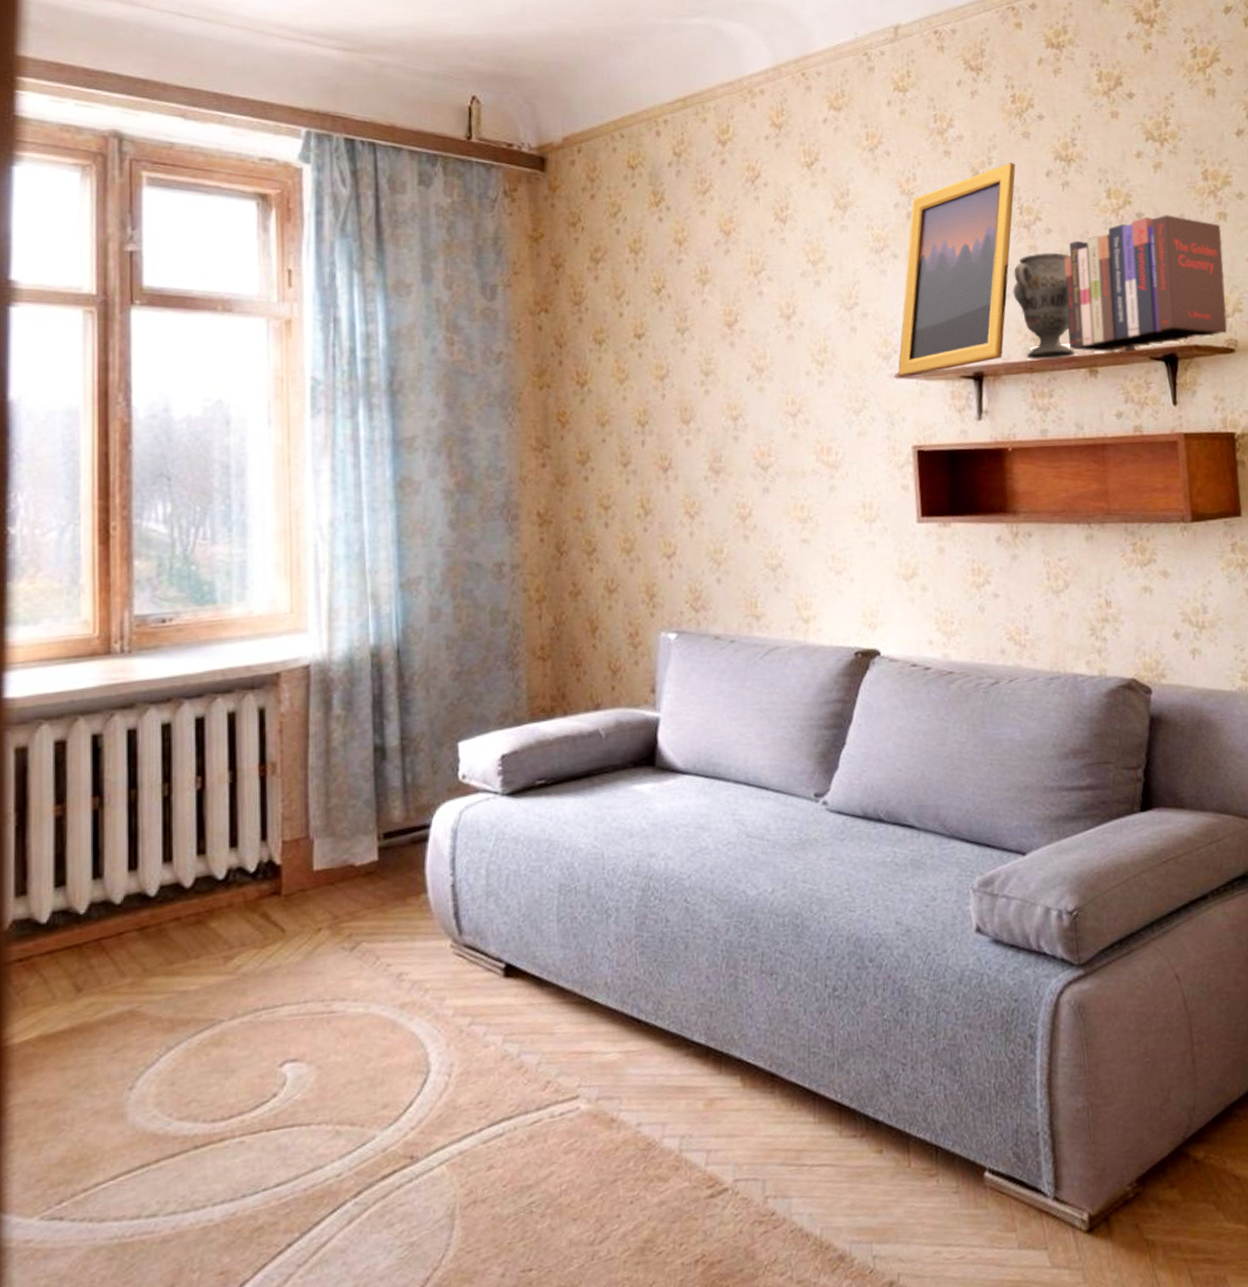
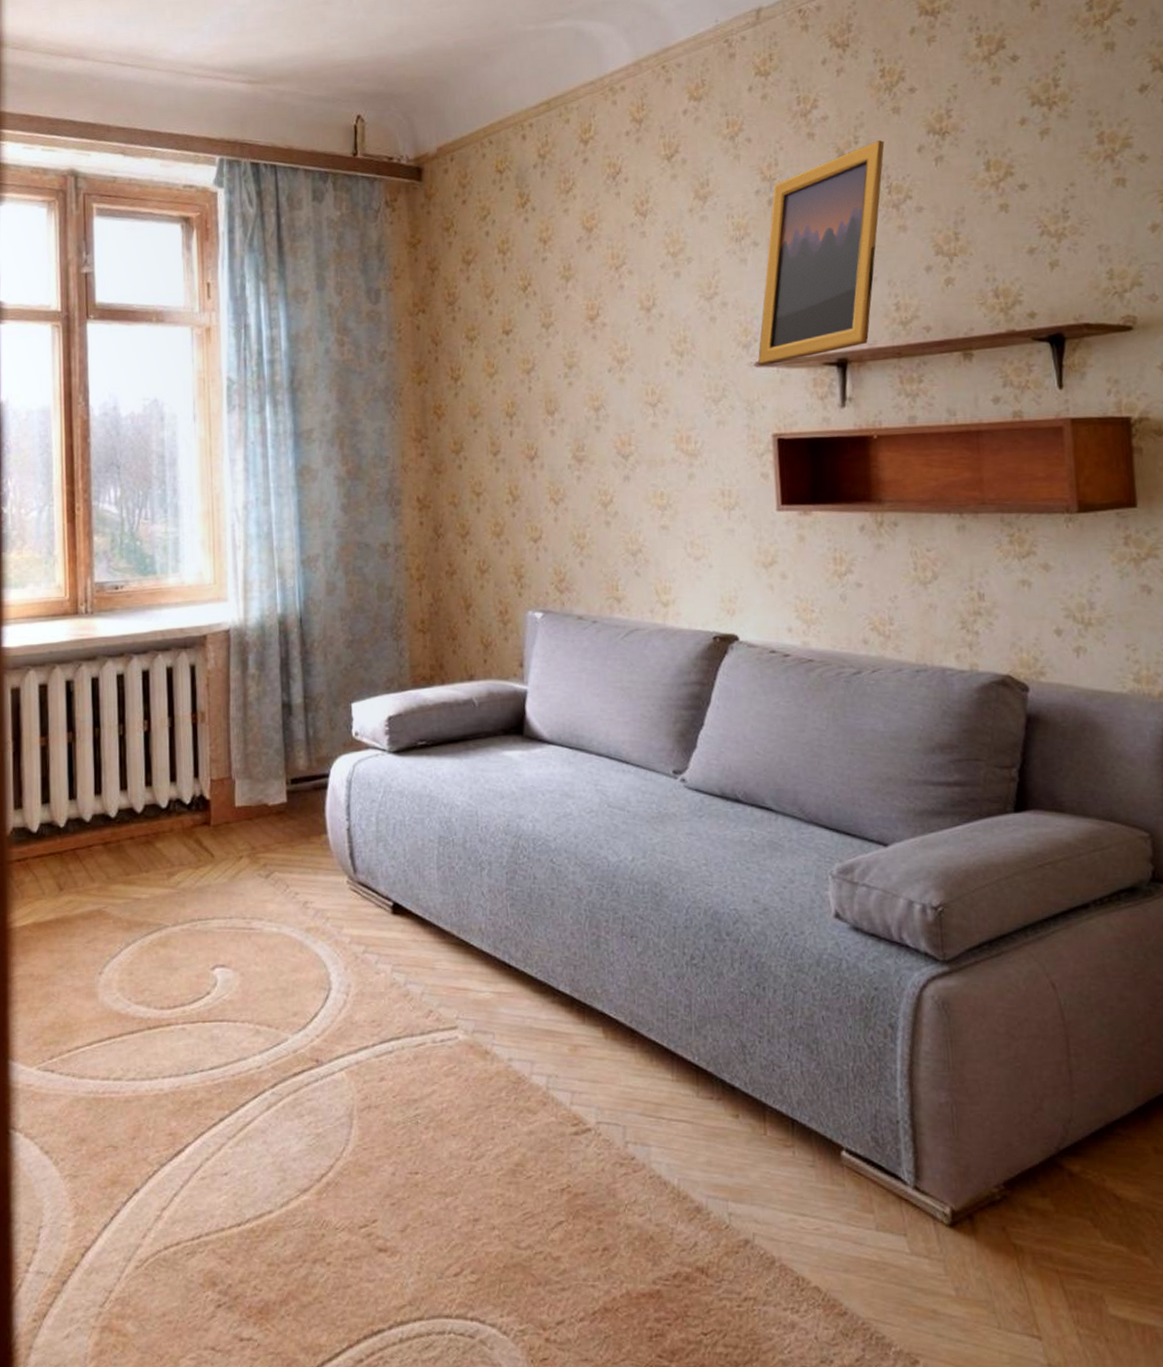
decorative vase: present [1013,252,1075,360] -> none [880,231,948,345]
books: present [1064,215,1227,353] -> none [936,184,1124,335]

